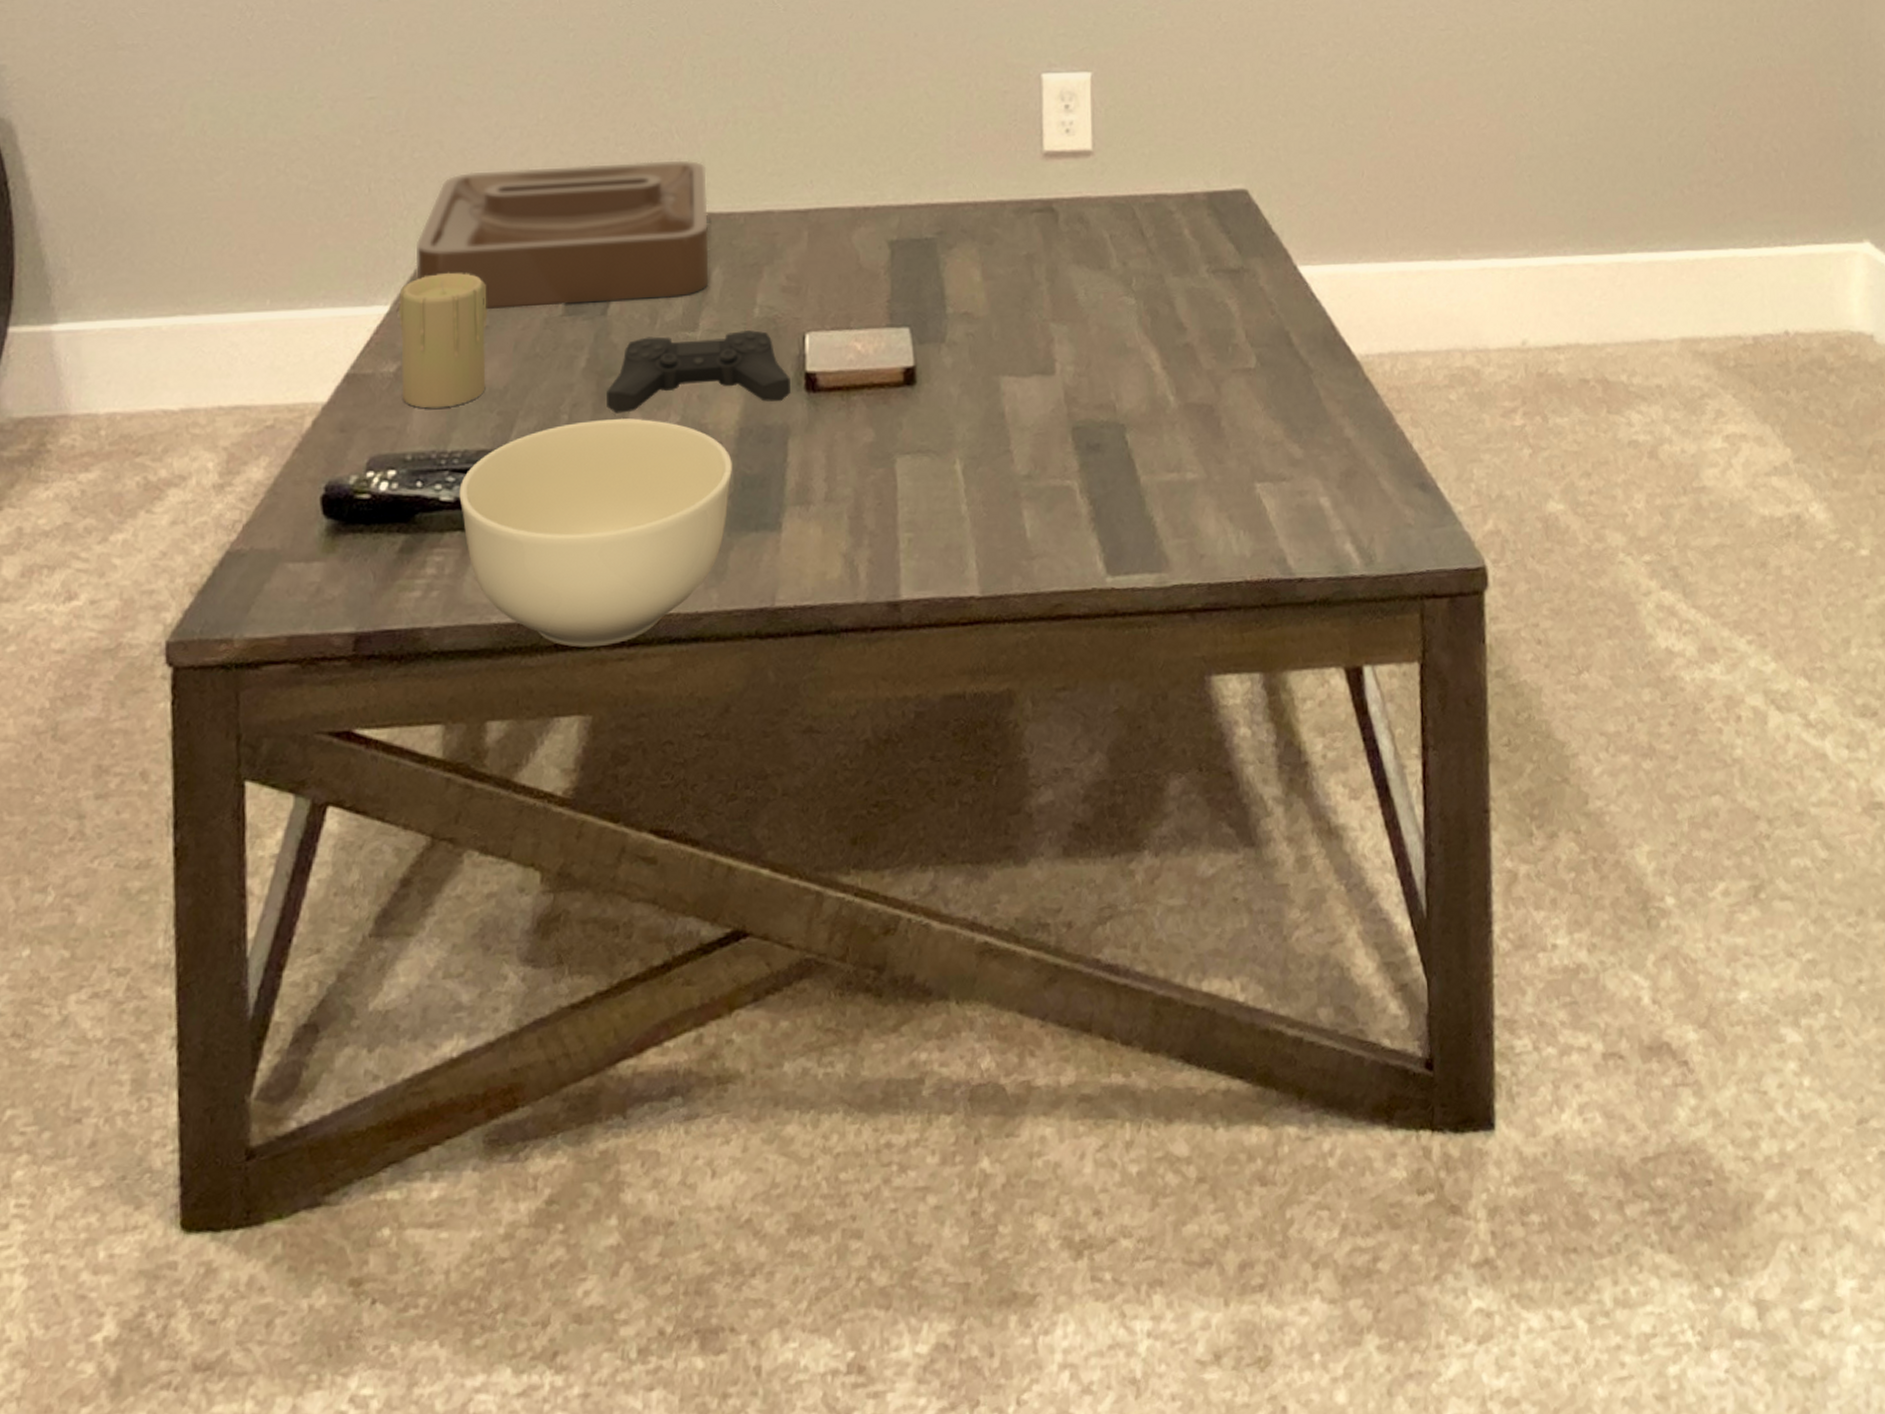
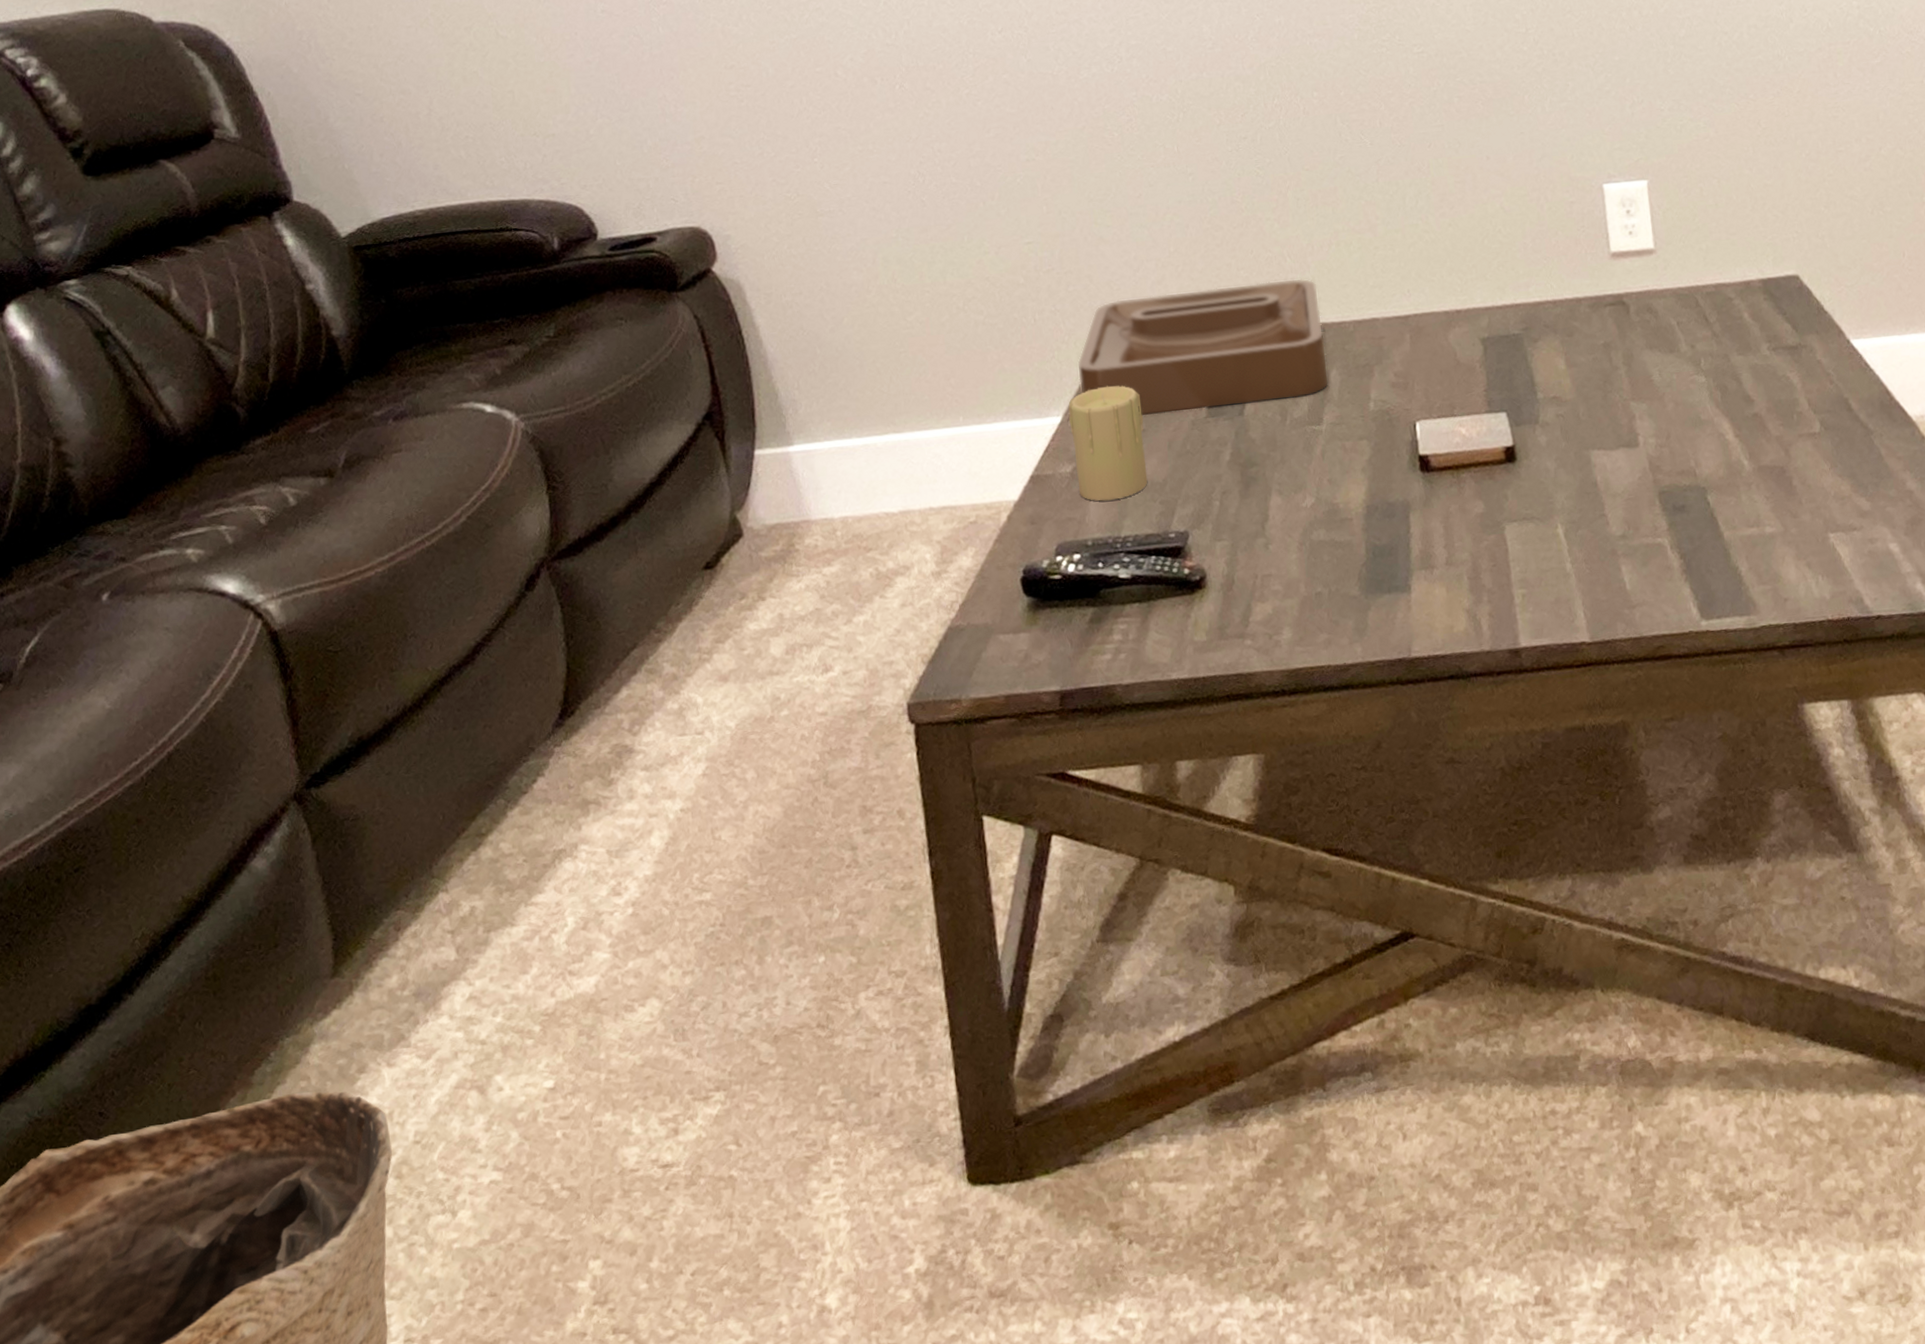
bowl: present [459,418,733,648] -> none [1134,502,1364,697]
game controller: present [607,329,790,414] -> none [1250,421,1408,498]

